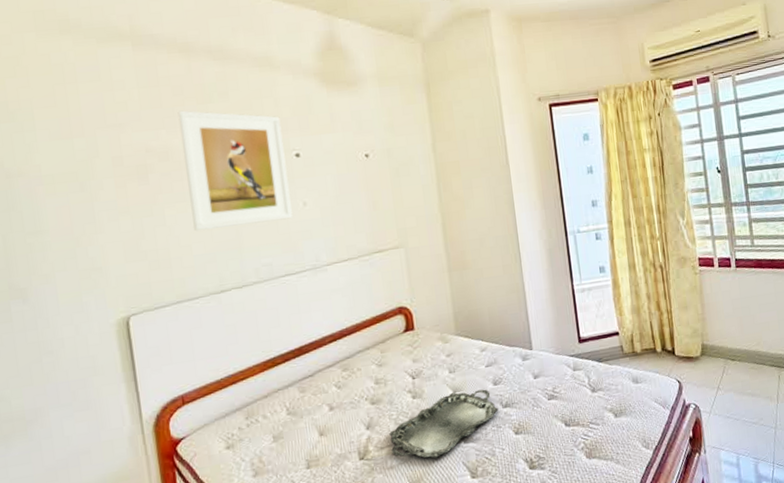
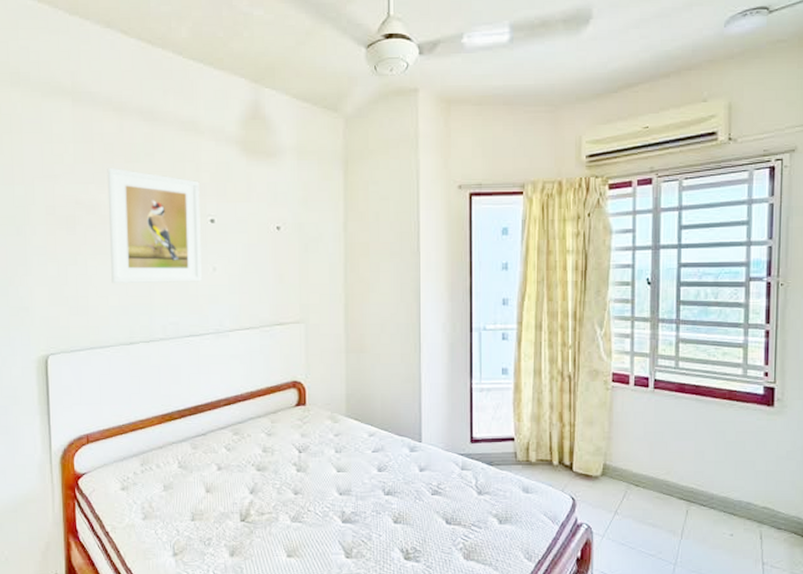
serving tray: present [389,389,499,459] -> none [271,472,380,532]

